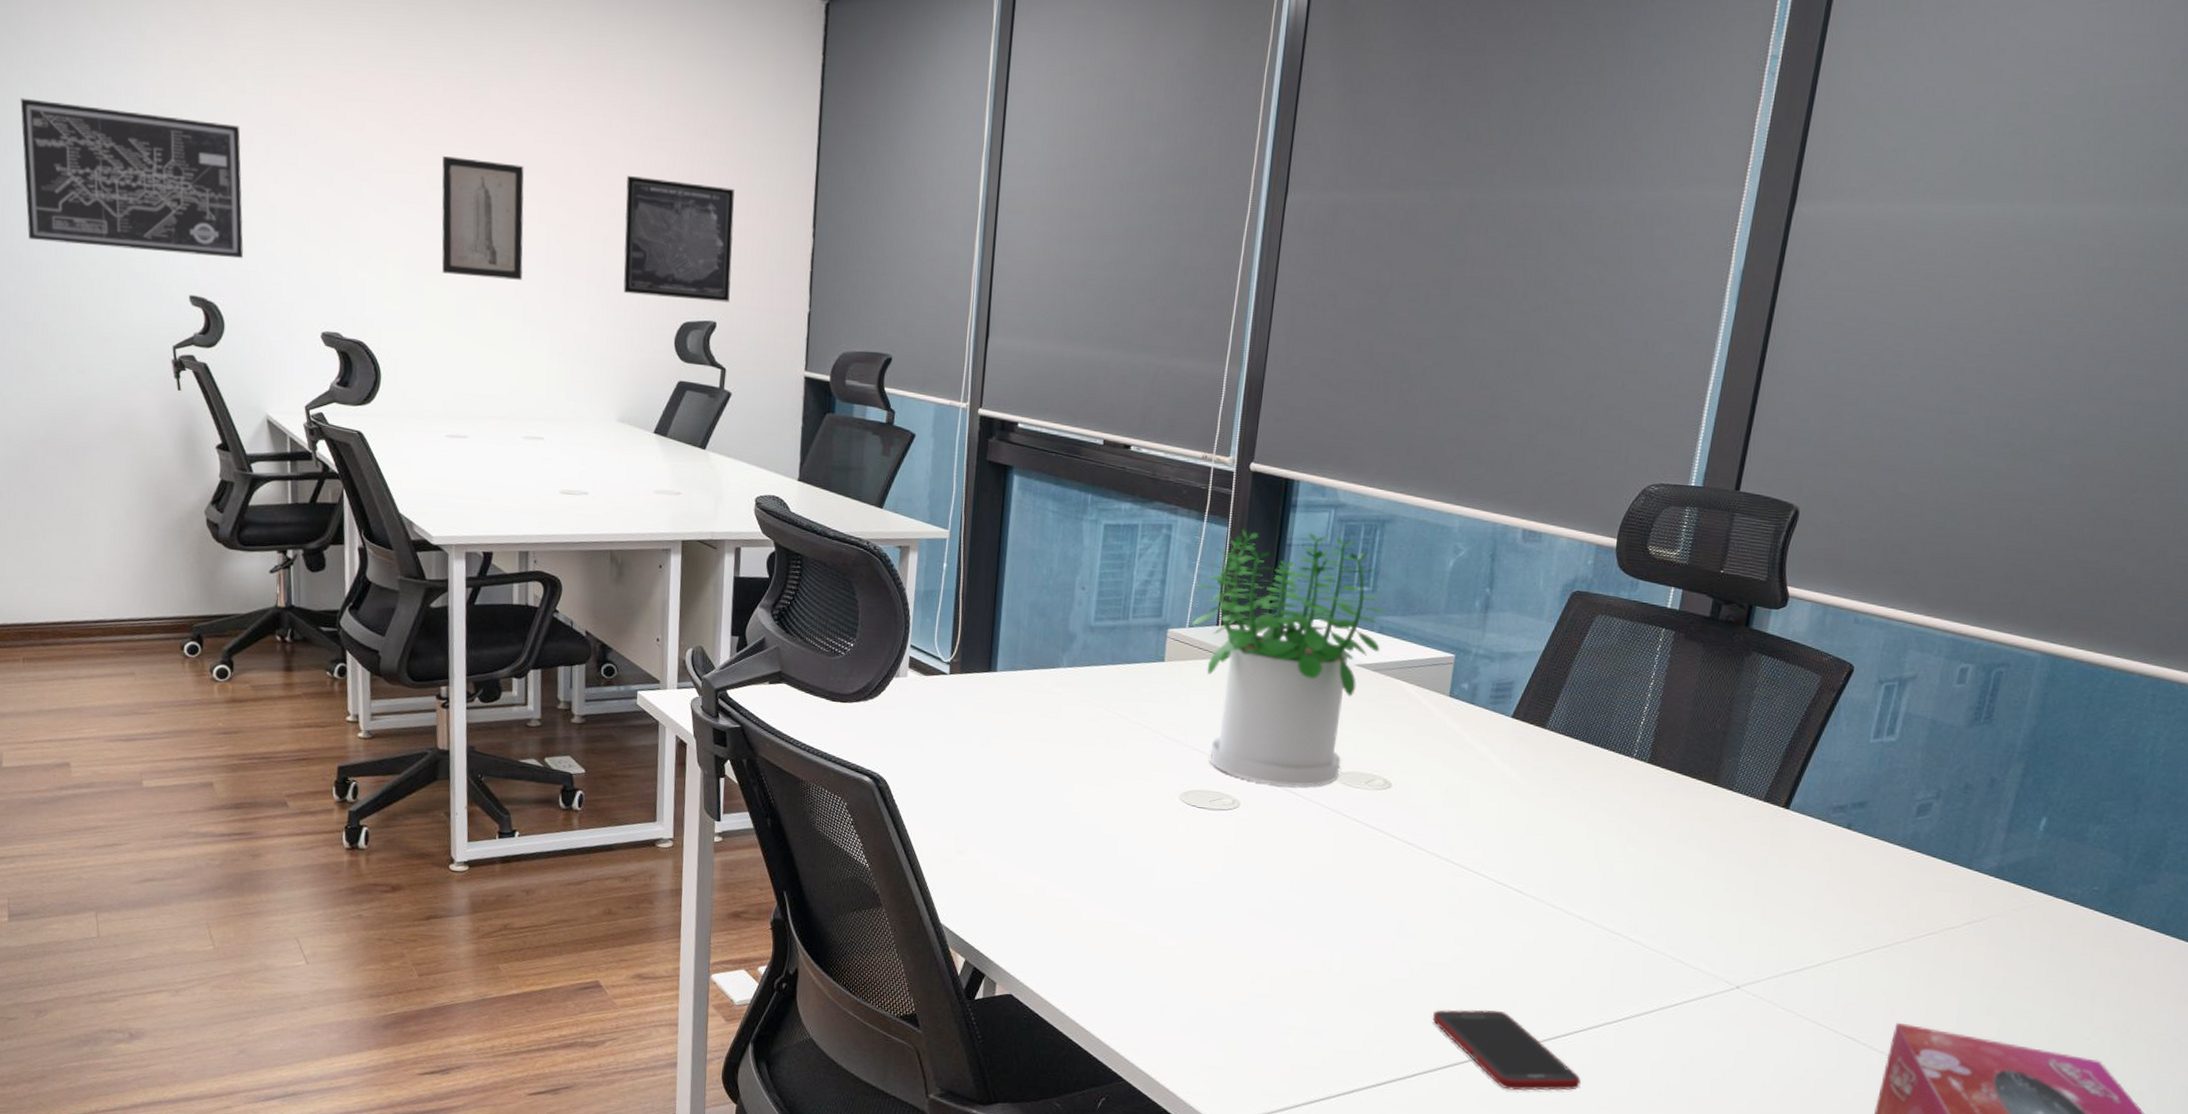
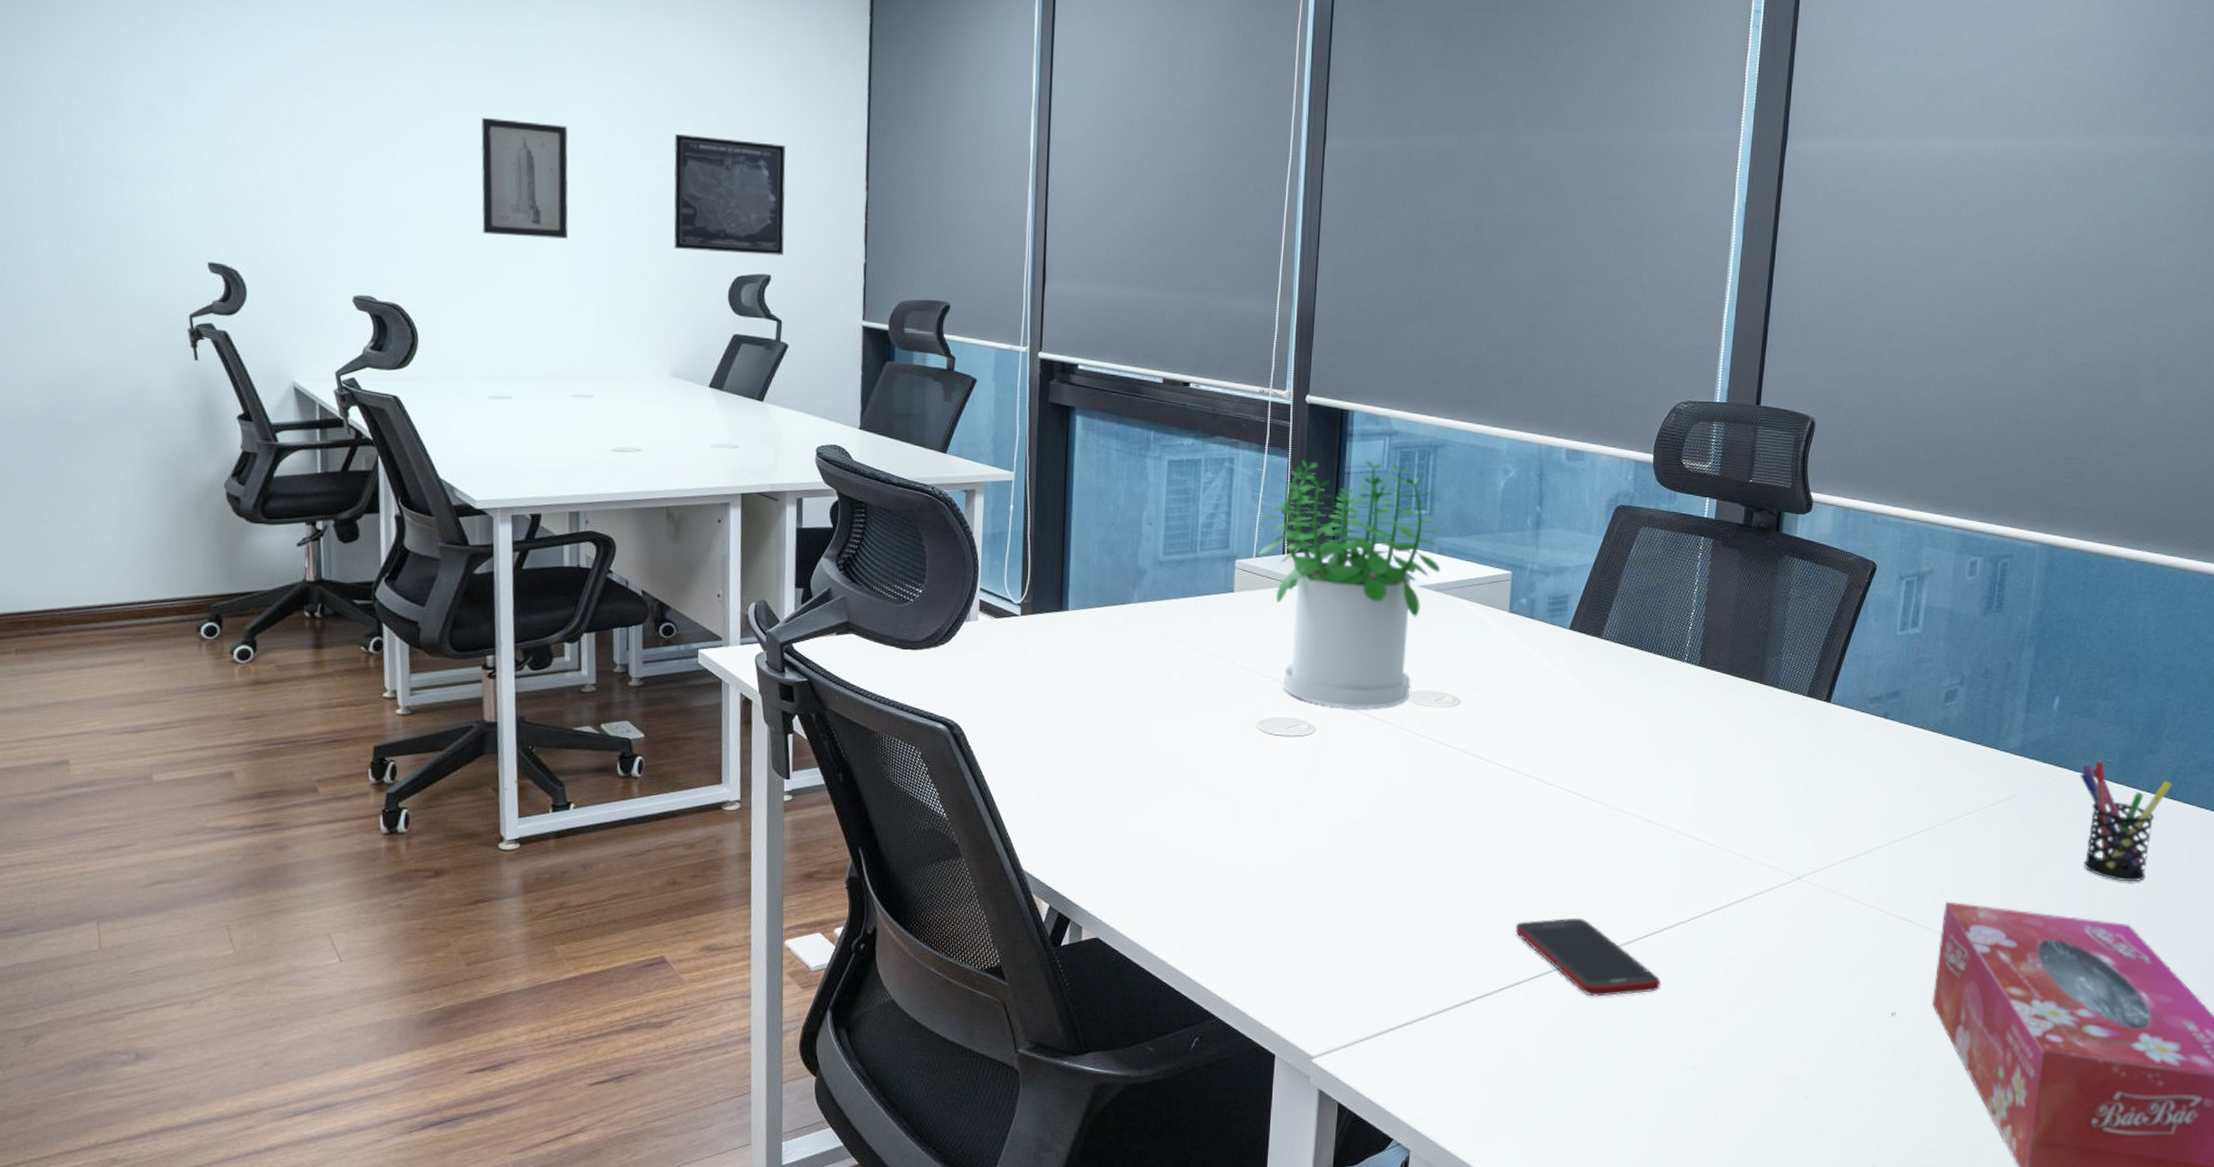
wall art: present [20,98,243,259] -> none [20,65,268,224]
pen holder: none [2055,888,2167,1017] -> present [2080,761,2173,881]

